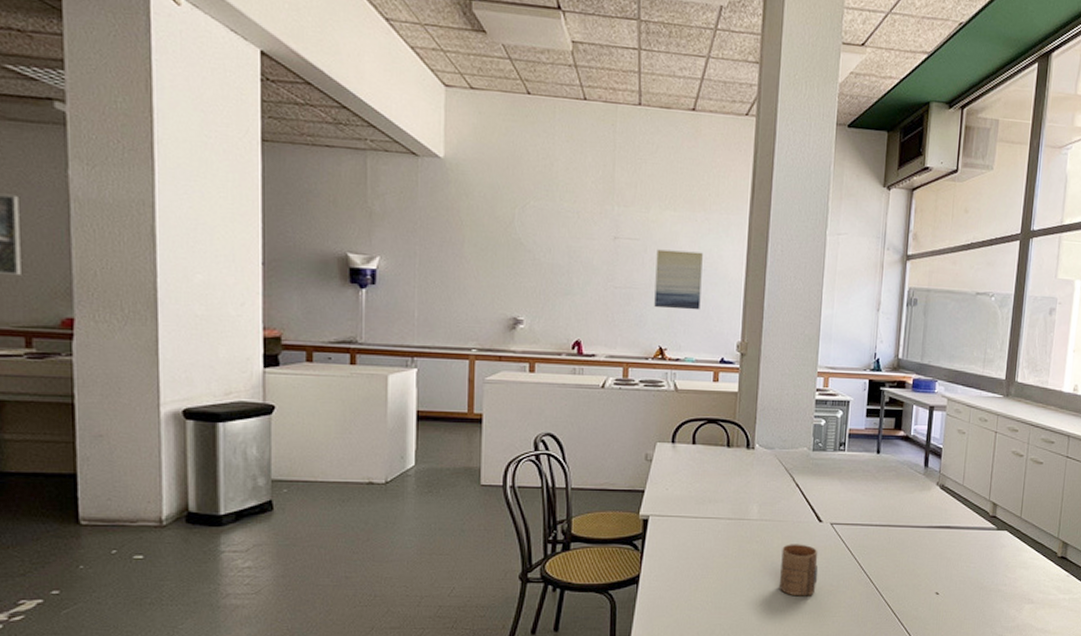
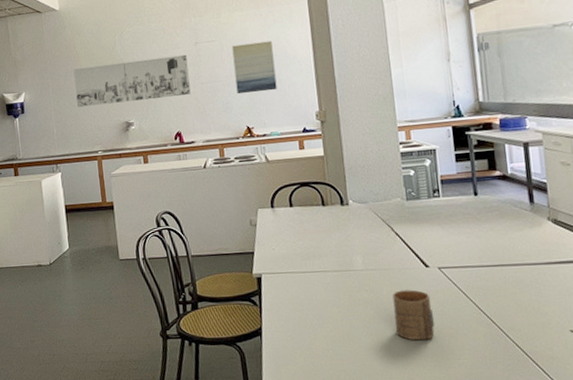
wall art: none [452,238,602,299] -> present [73,54,191,107]

